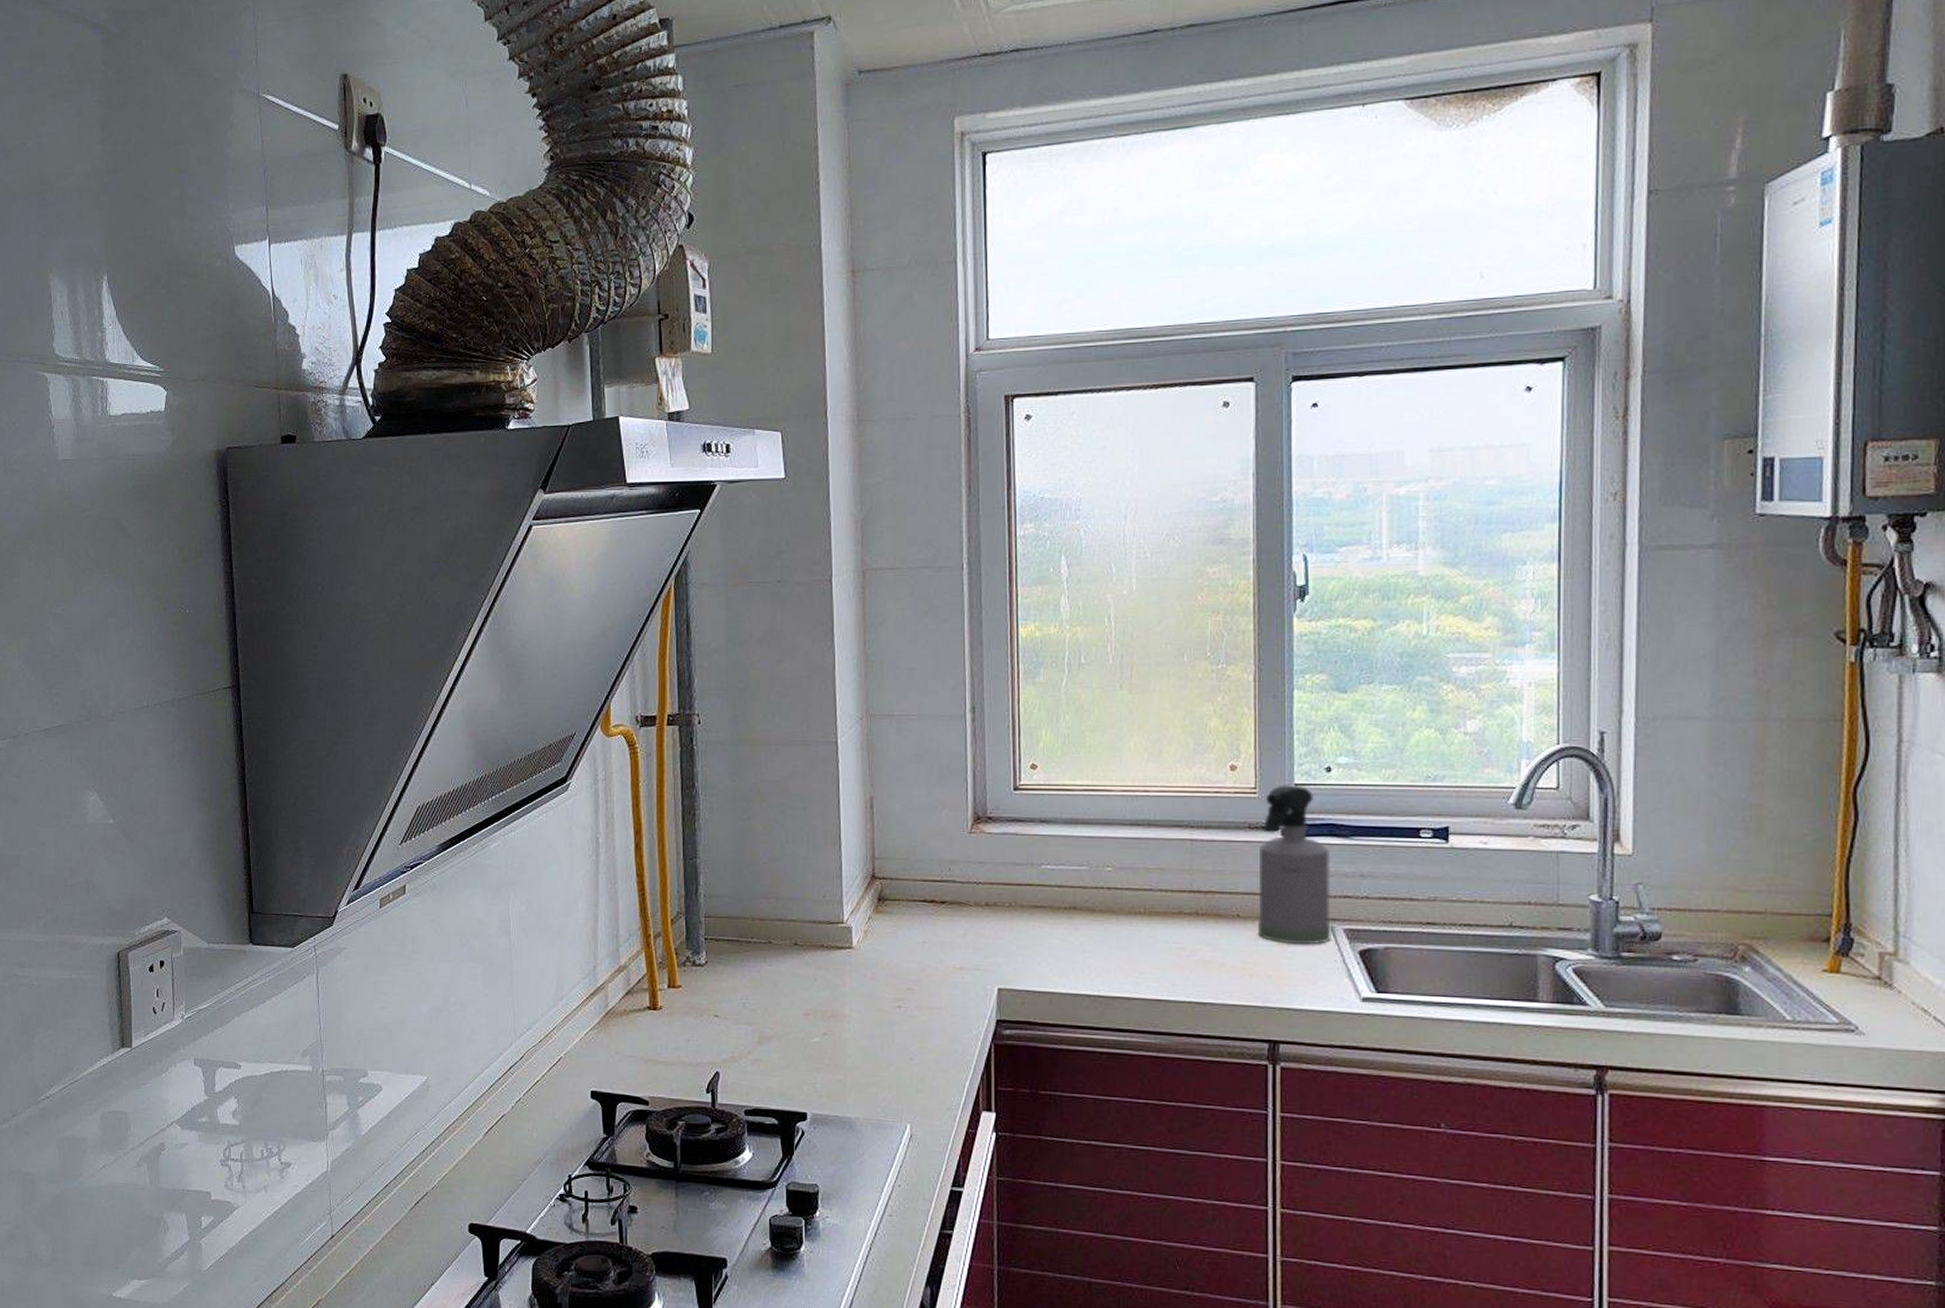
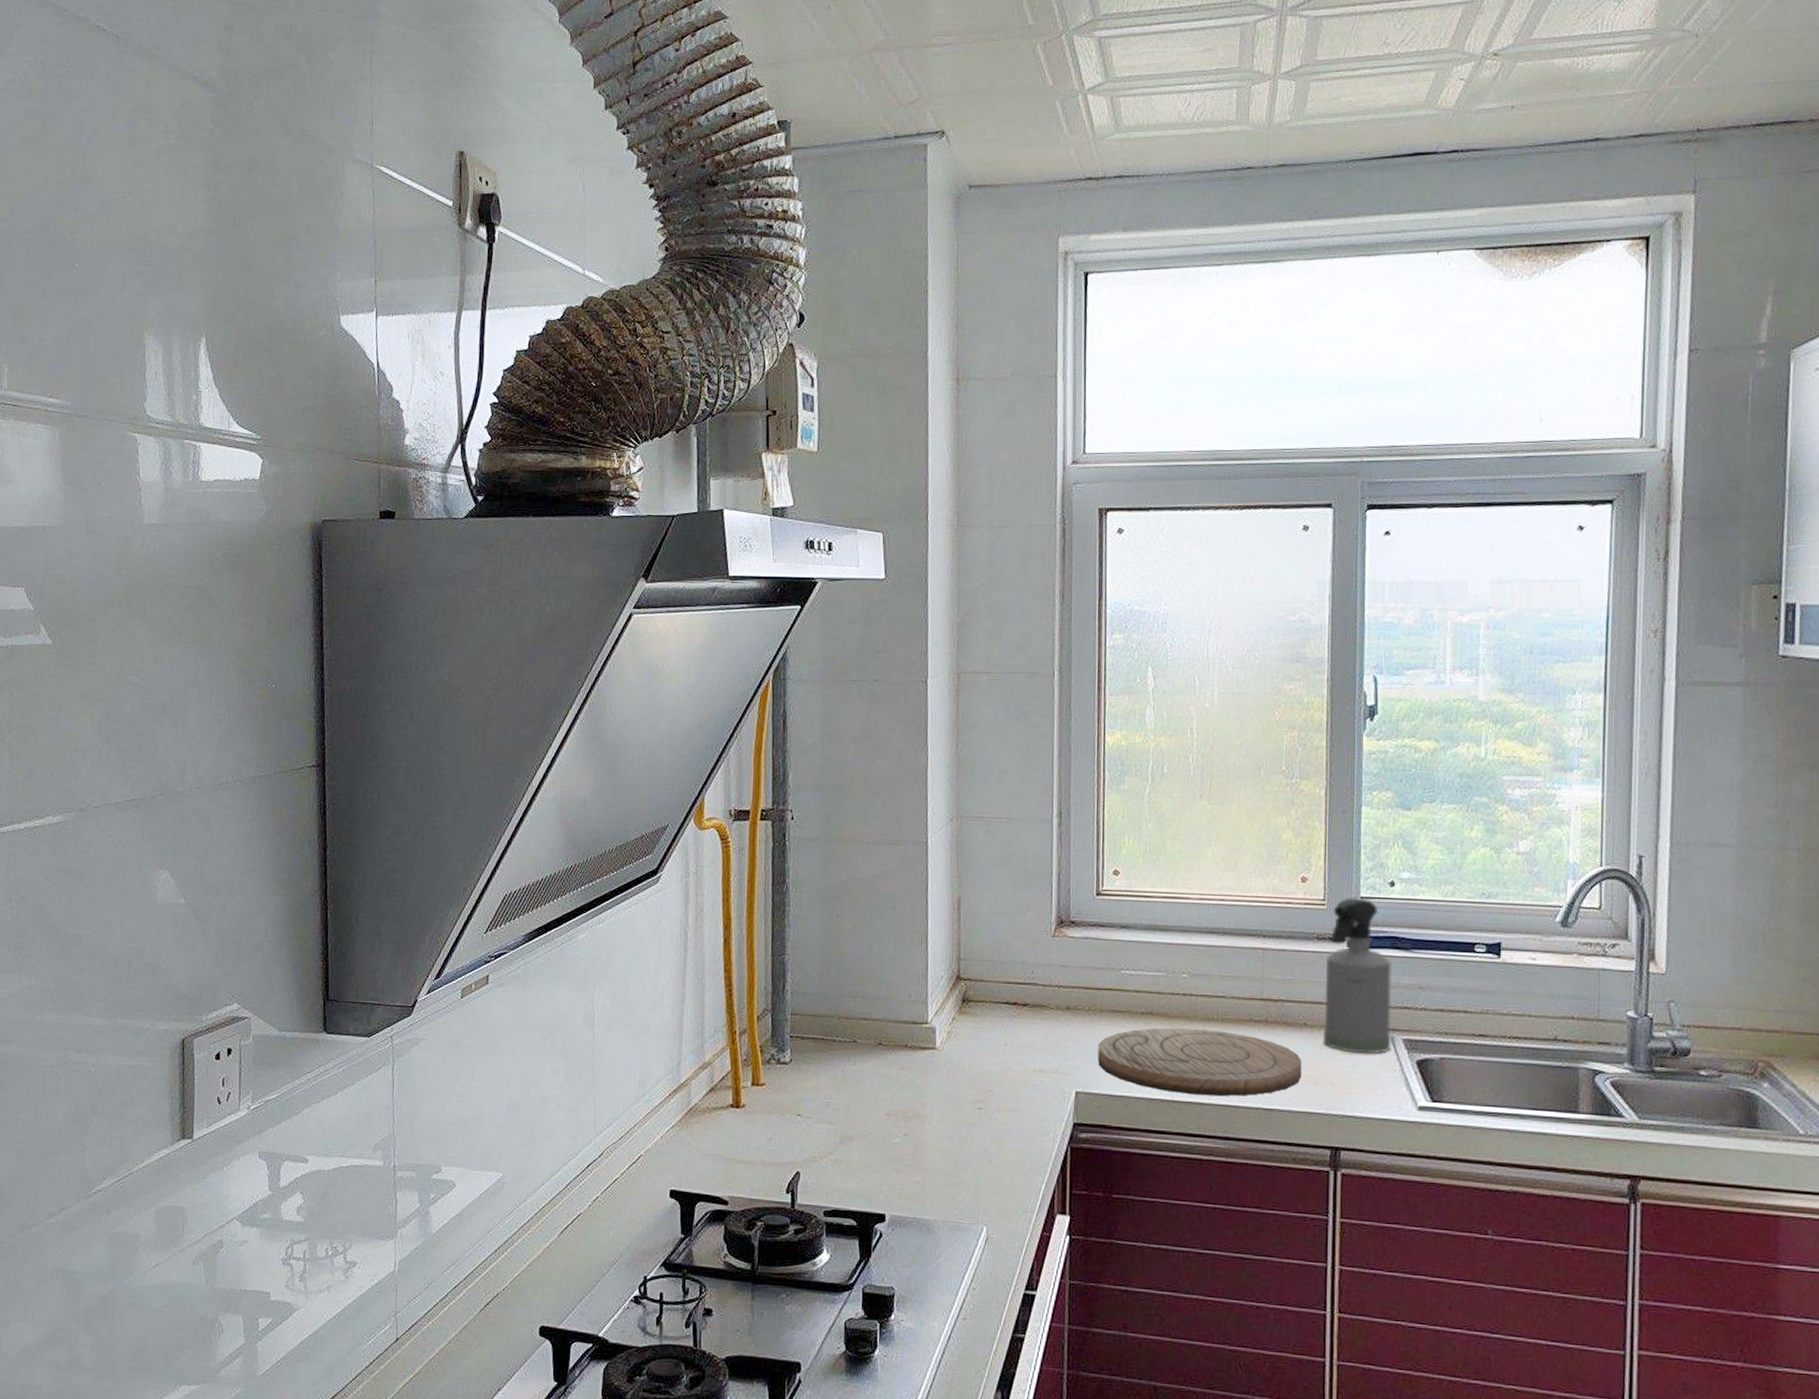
cutting board: none [1020,922,1235,991] -> present [1098,1027,1302,1097]

